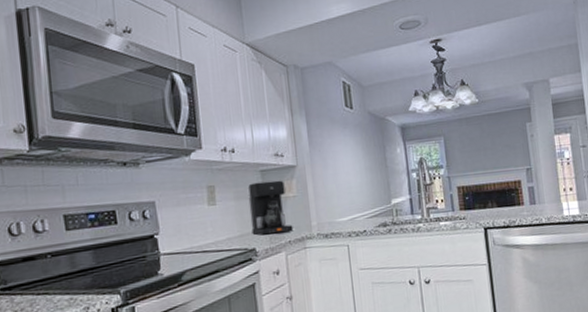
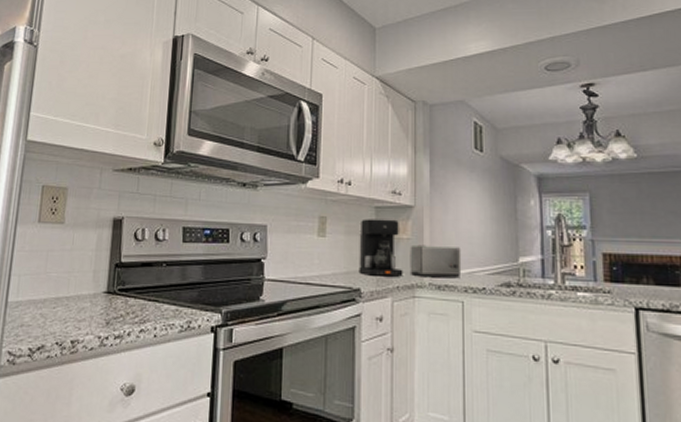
toaster: none [297,198,345,230] -> present [410,246,462,279]

